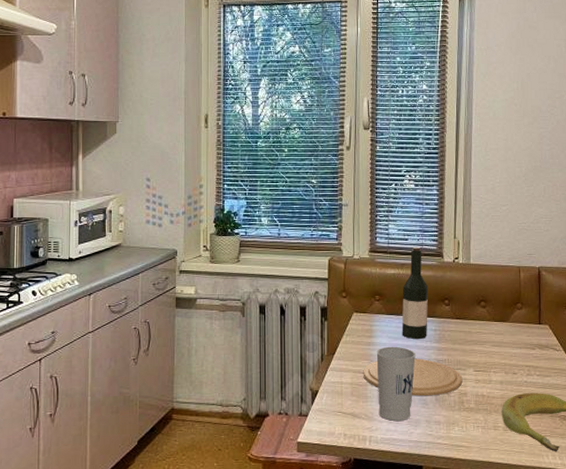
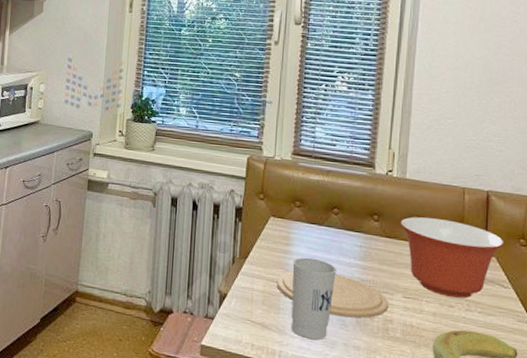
wine bottle: present [402,246,429,340] -> none [322,153,356,255]
mixing bowl: none [467,297,555,365] -> present [400,217,504,299]

